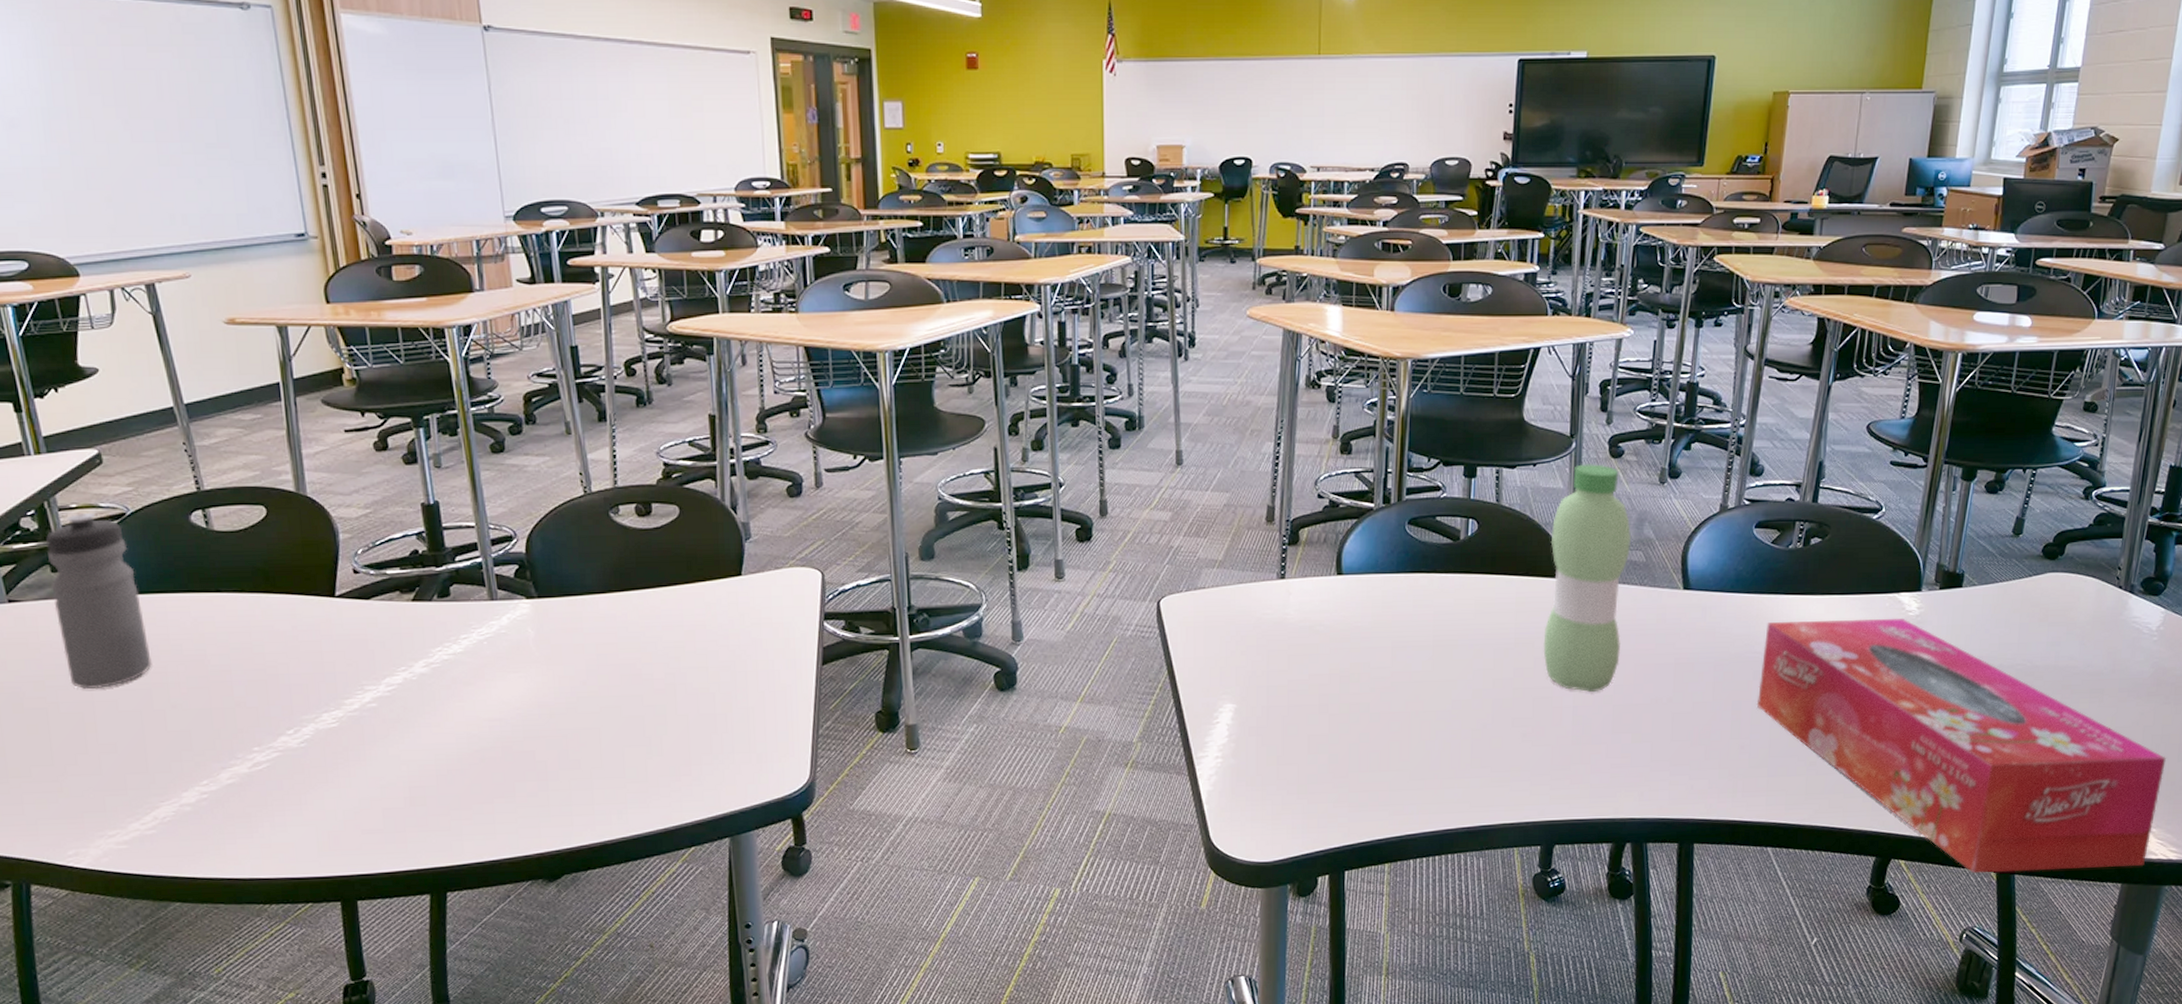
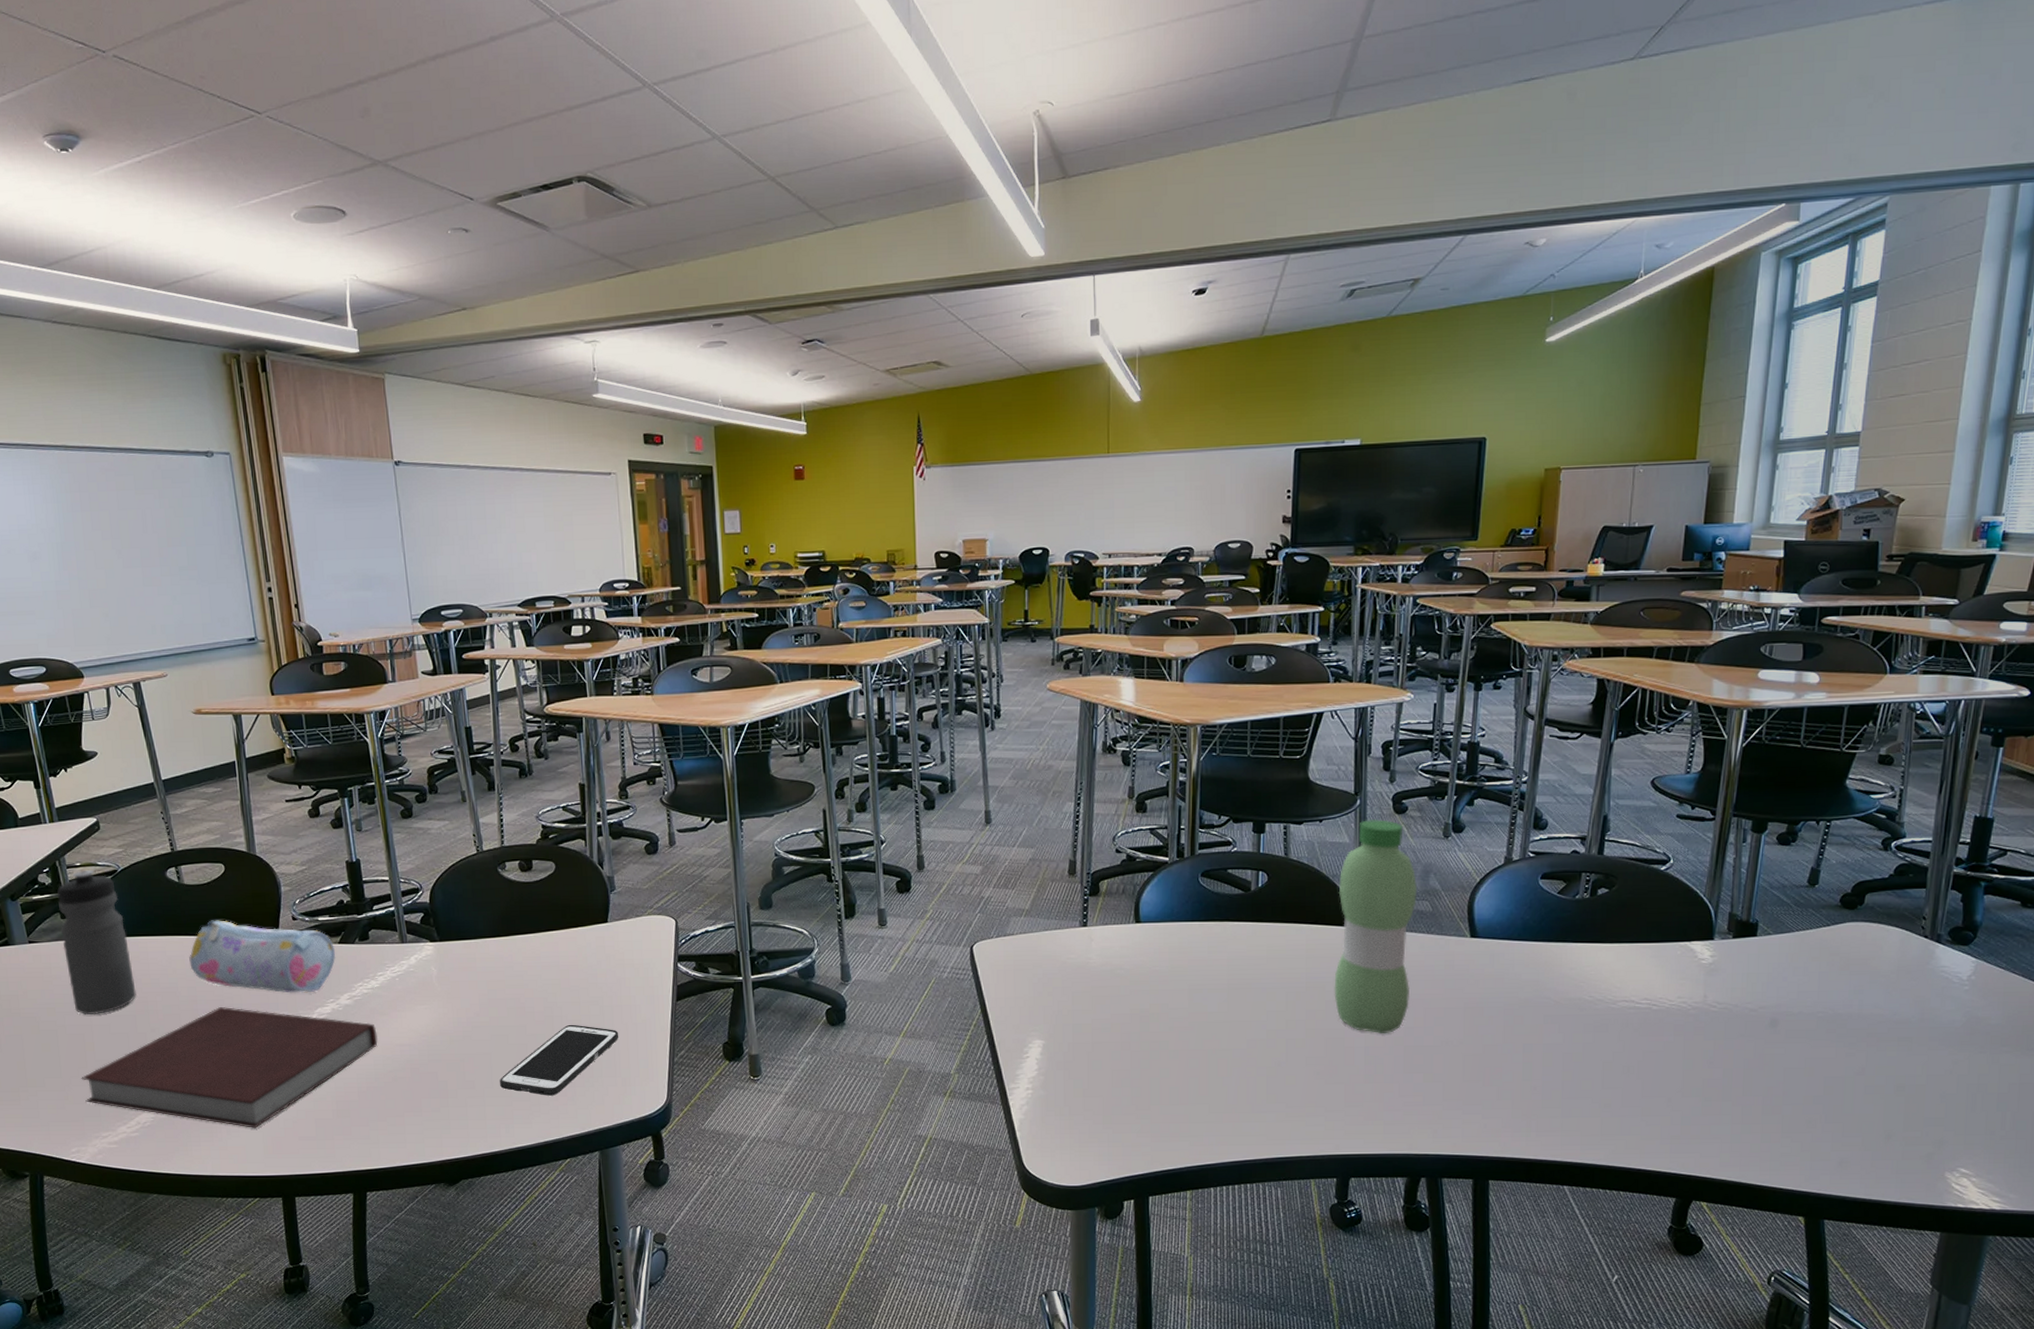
notebook: none [79,678,461,822] -> present [81,1007,378,1129]
pencil case: none [220,573,409,661] -> present [189,920,336,993]
cell phone: none [611,693,754,776] -> present [500,1024,619,1096]
tissue box: present [1756,618,2166,874] -> none [1548,965,1984,1218]

